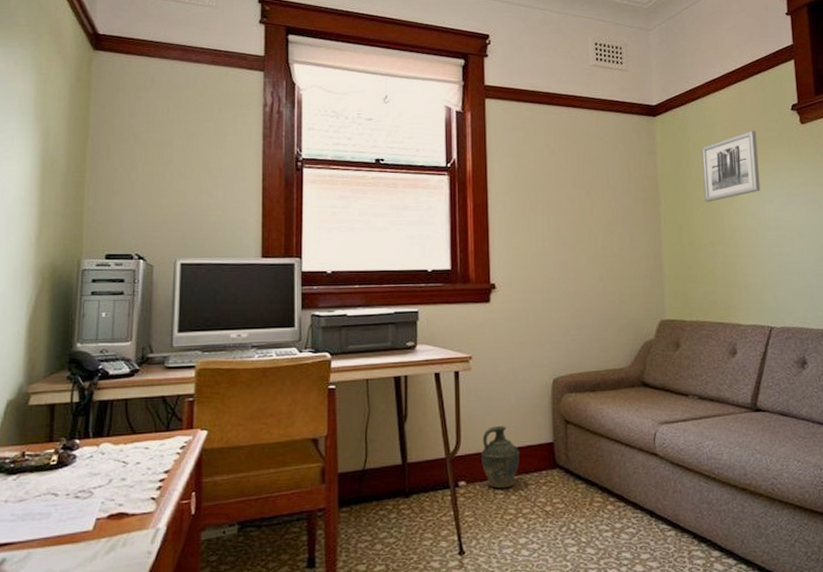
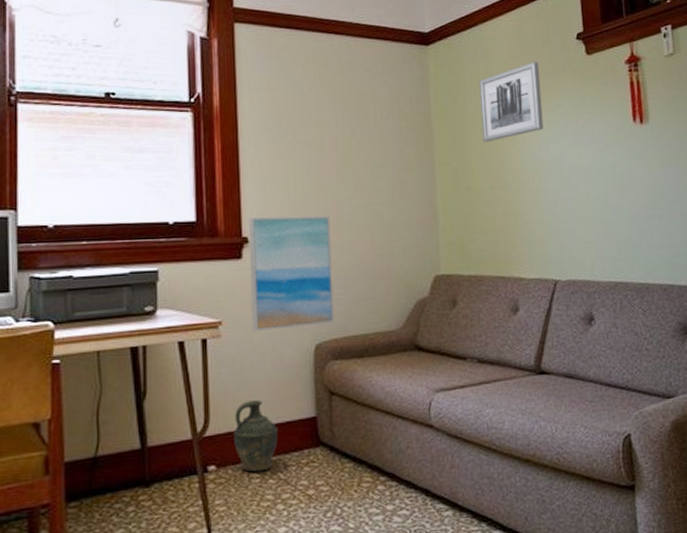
wall art: none [495,266,571,366] -> present [248,215,335,331]

